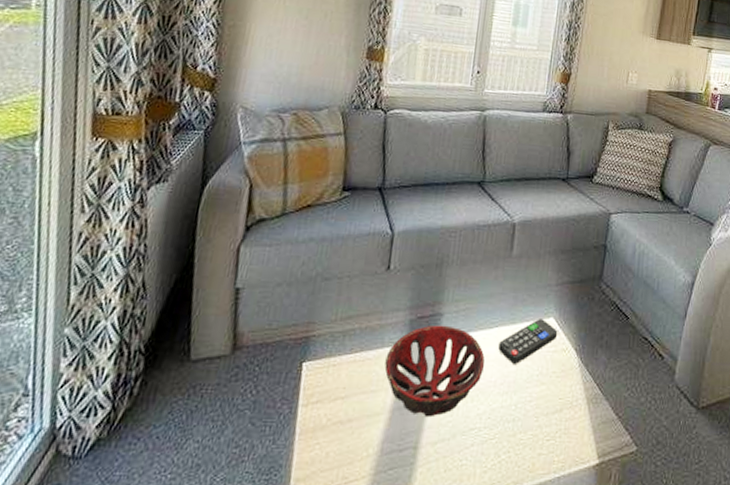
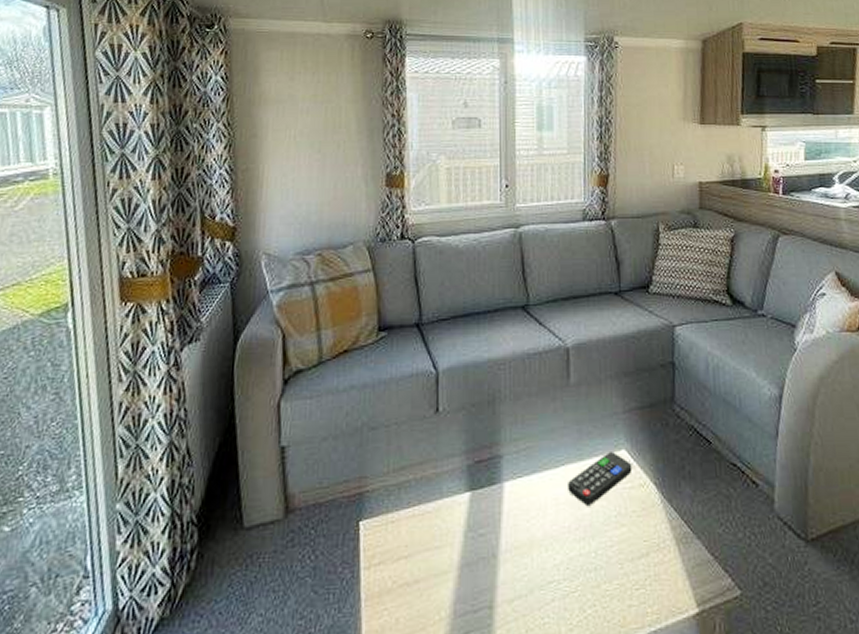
decorative bowl: present [384,325,485,418] -> none [446,468,556,573]

